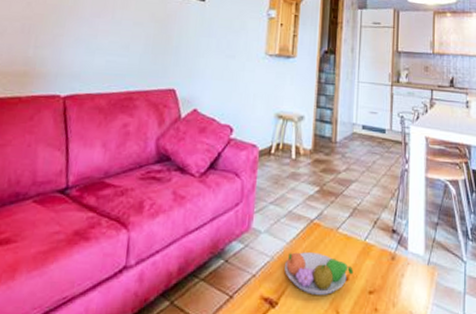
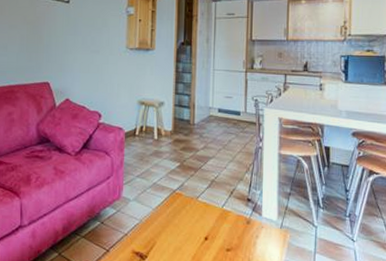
fruit bowl: present [285,252,354,295] -> none [152,216,213,251]

